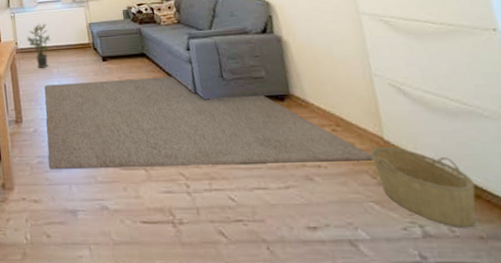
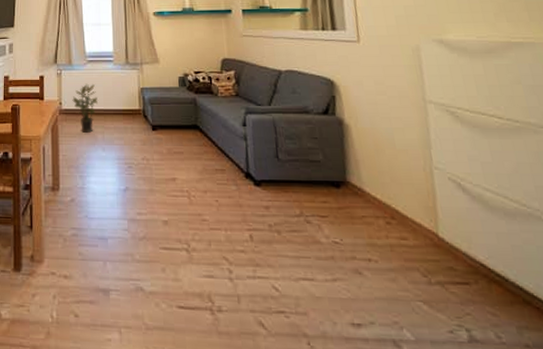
rug: present [44,76,373,170] -> none [83,151,426,258]
basket: present [370,147,476,228] -> none [423,244,527,335]

